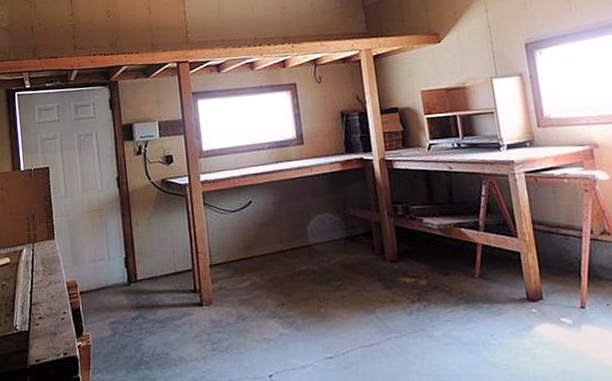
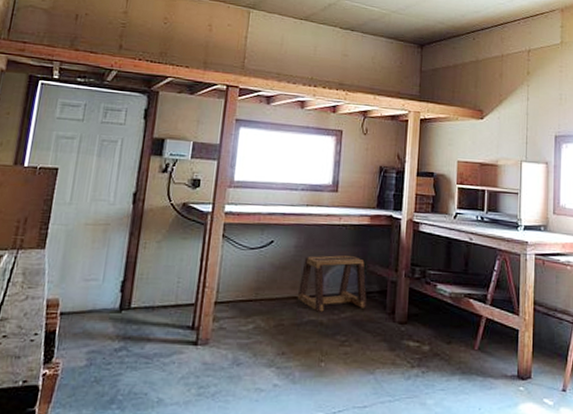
stool: none [284,203,355,262] -> present [297,255,367,312]

